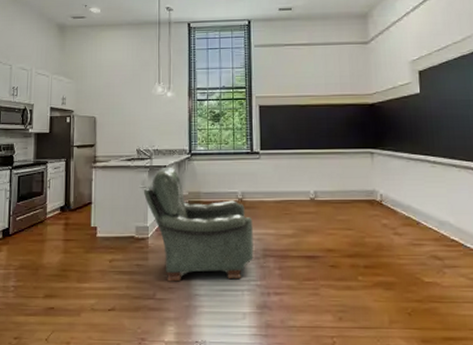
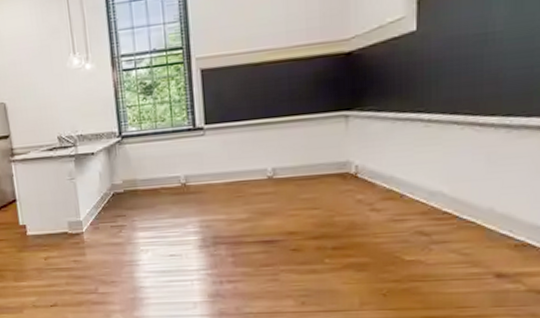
armchair: present [143,166,254,282] -> none [71,153,202,276]

